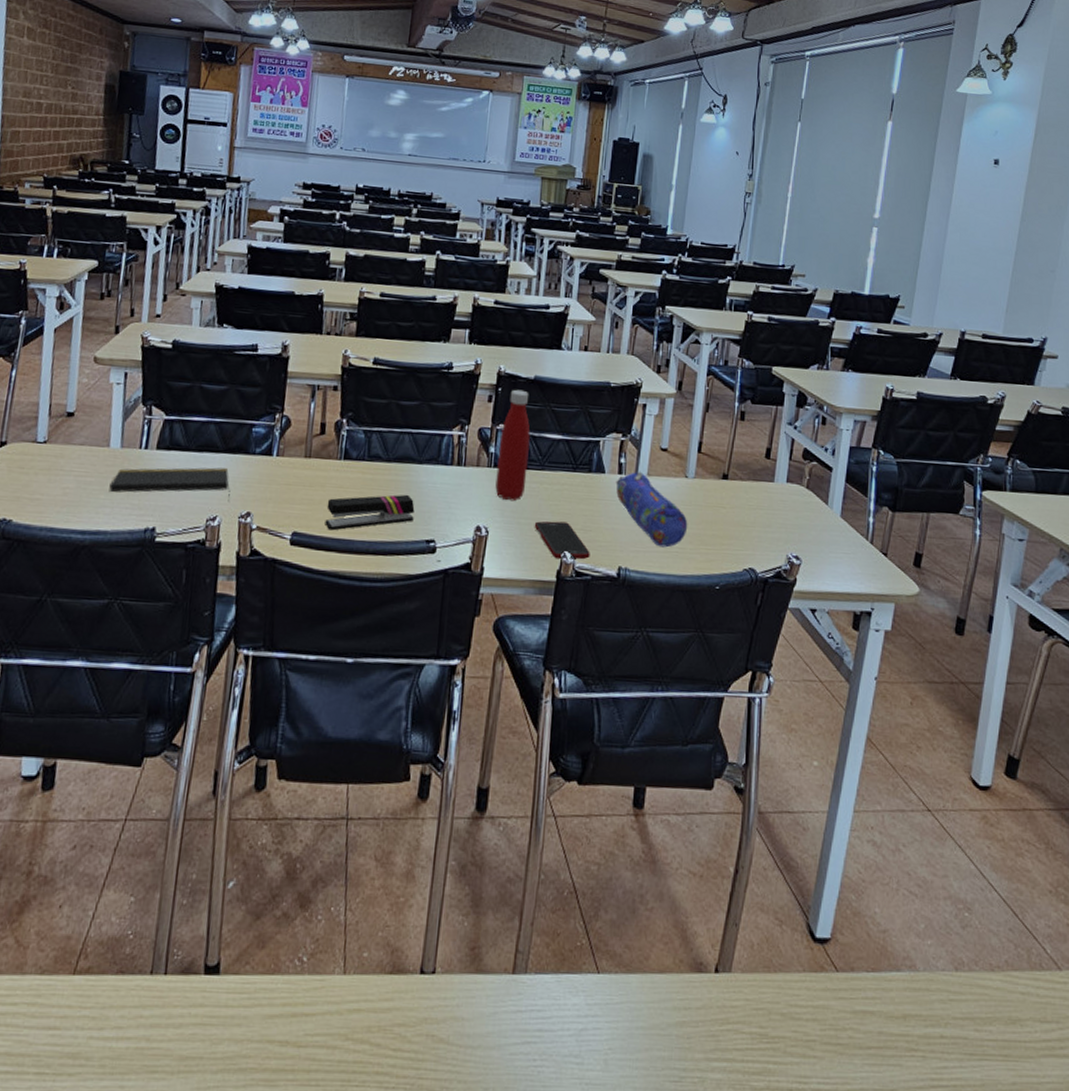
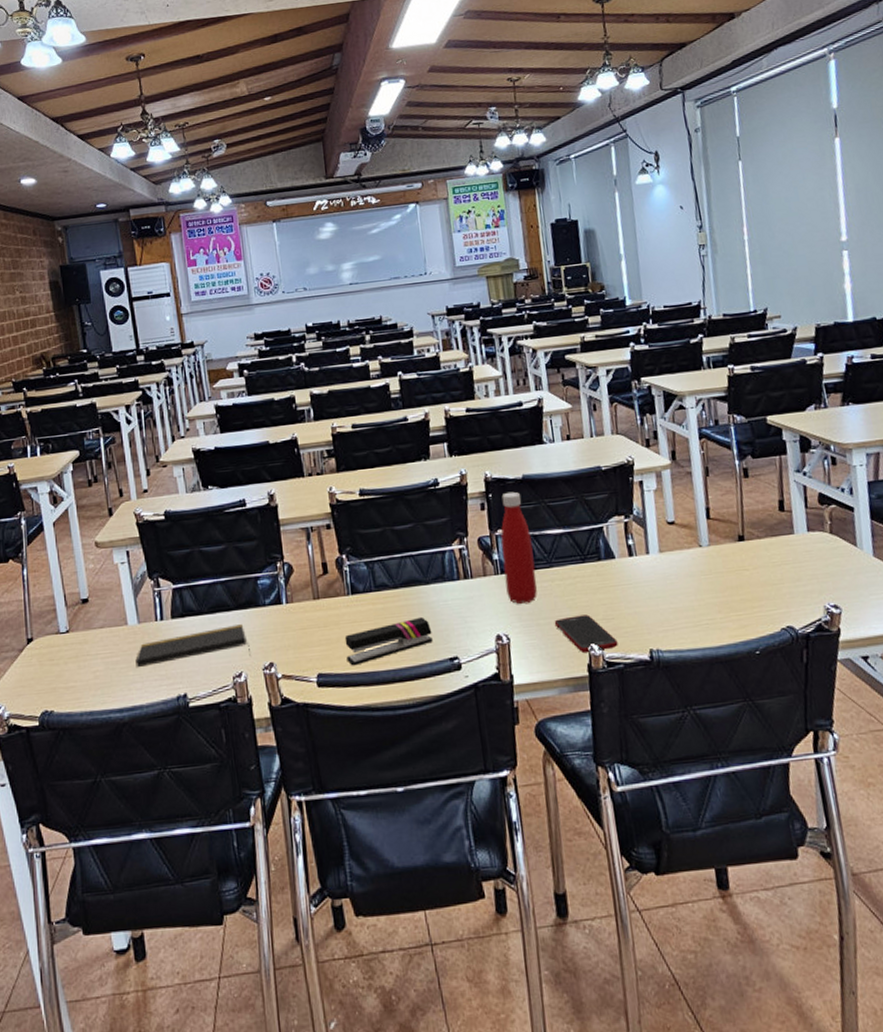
pencil case: present [616,471,688,548] -> none [628,549,713,622]

